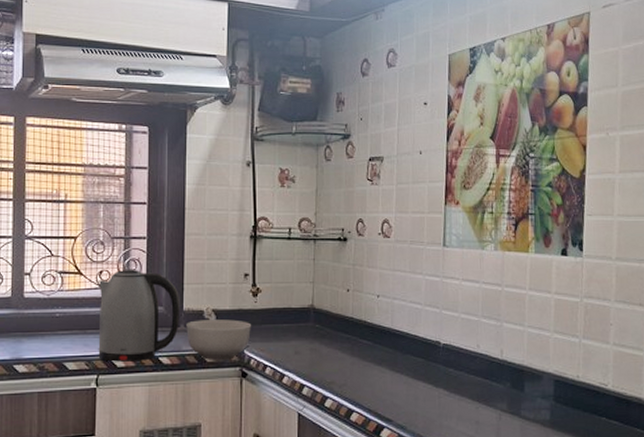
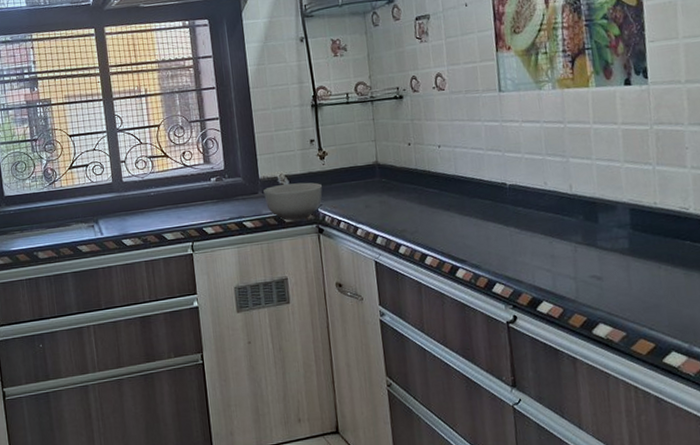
kettle: present [98,269,181,363] -> none [183,147,258,230]

